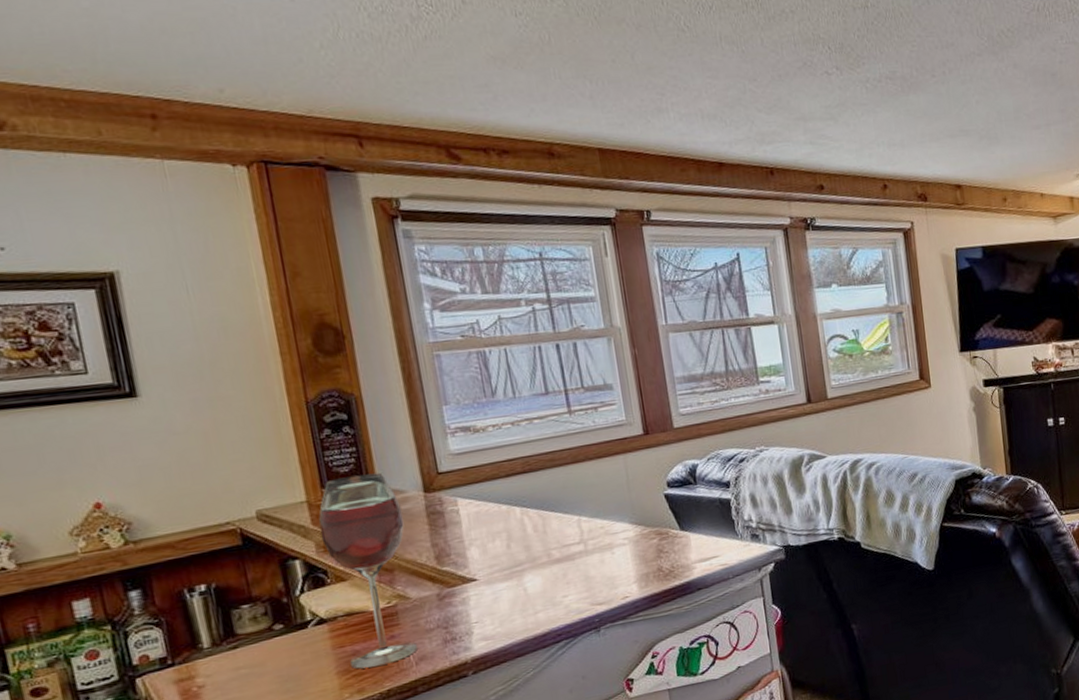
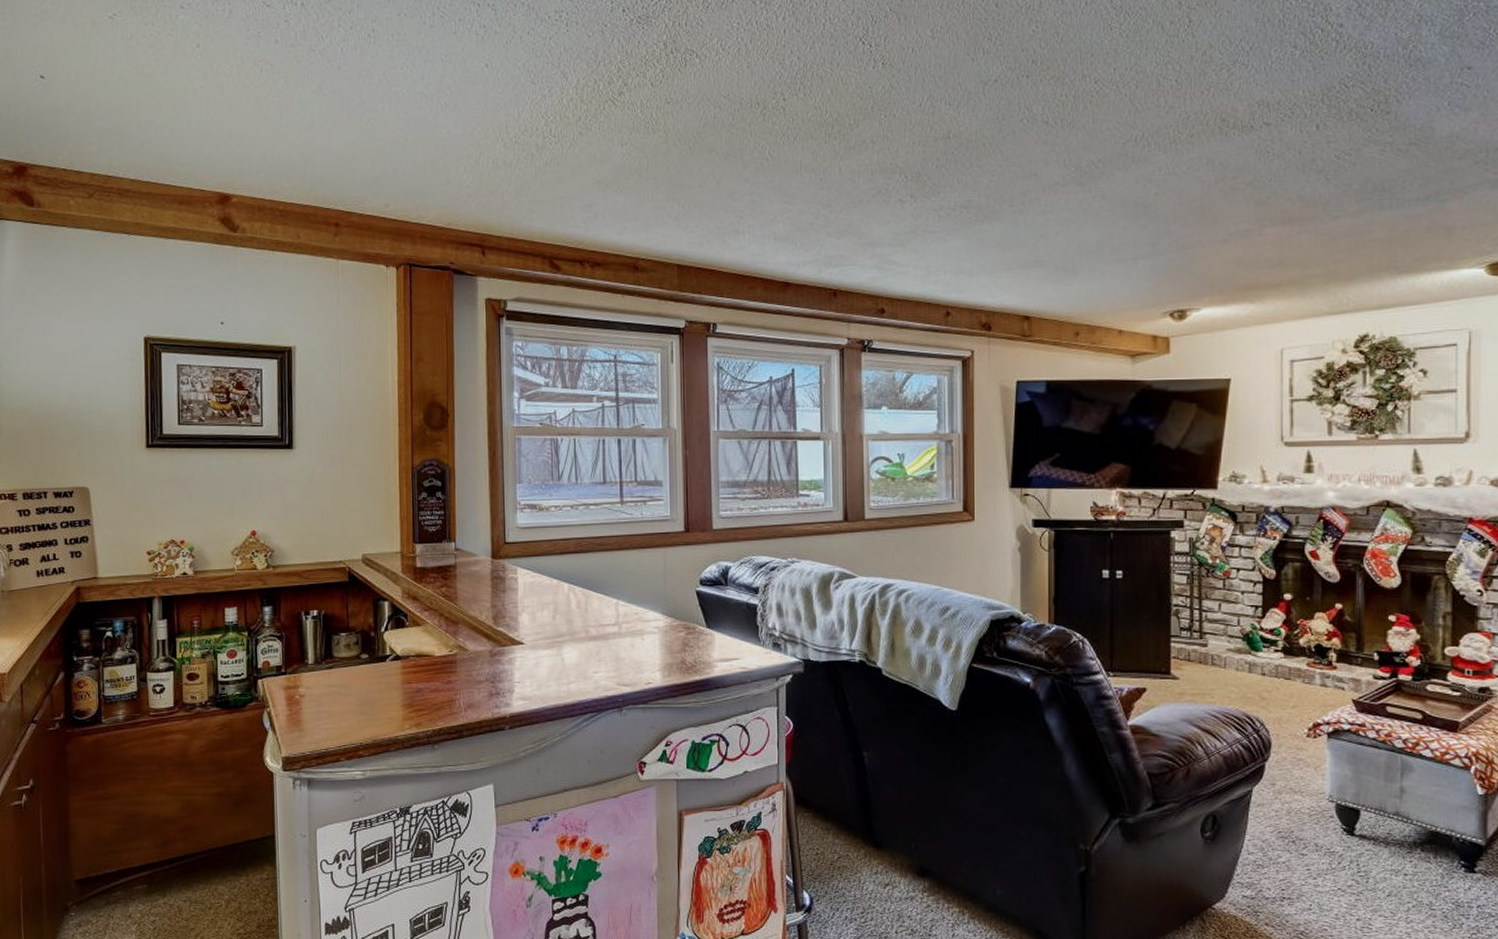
wineglass: present [318,472,418,669] -> none [407,535,472,705]

